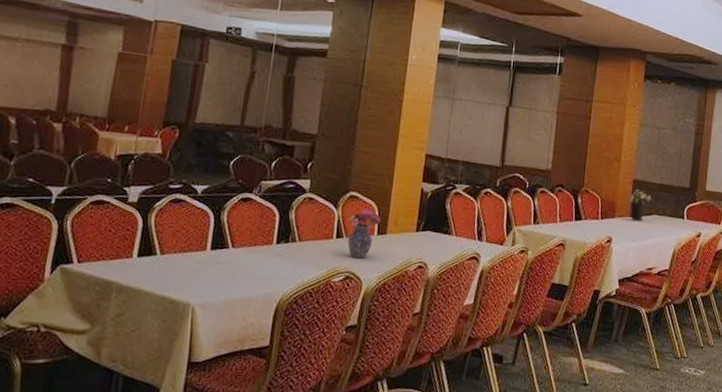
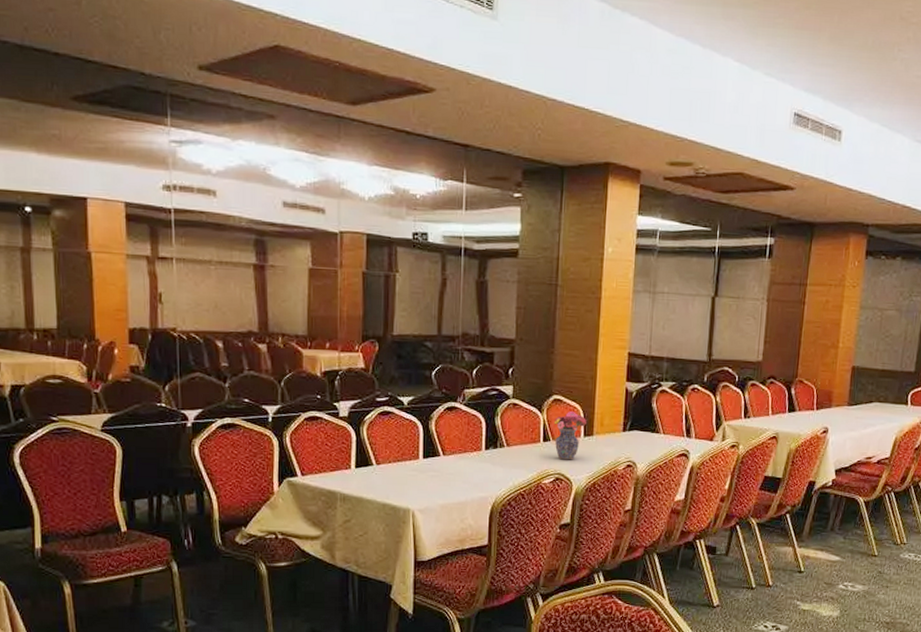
flower arrangement: present [629,189,652,221] -> none [847,376,873,409]

